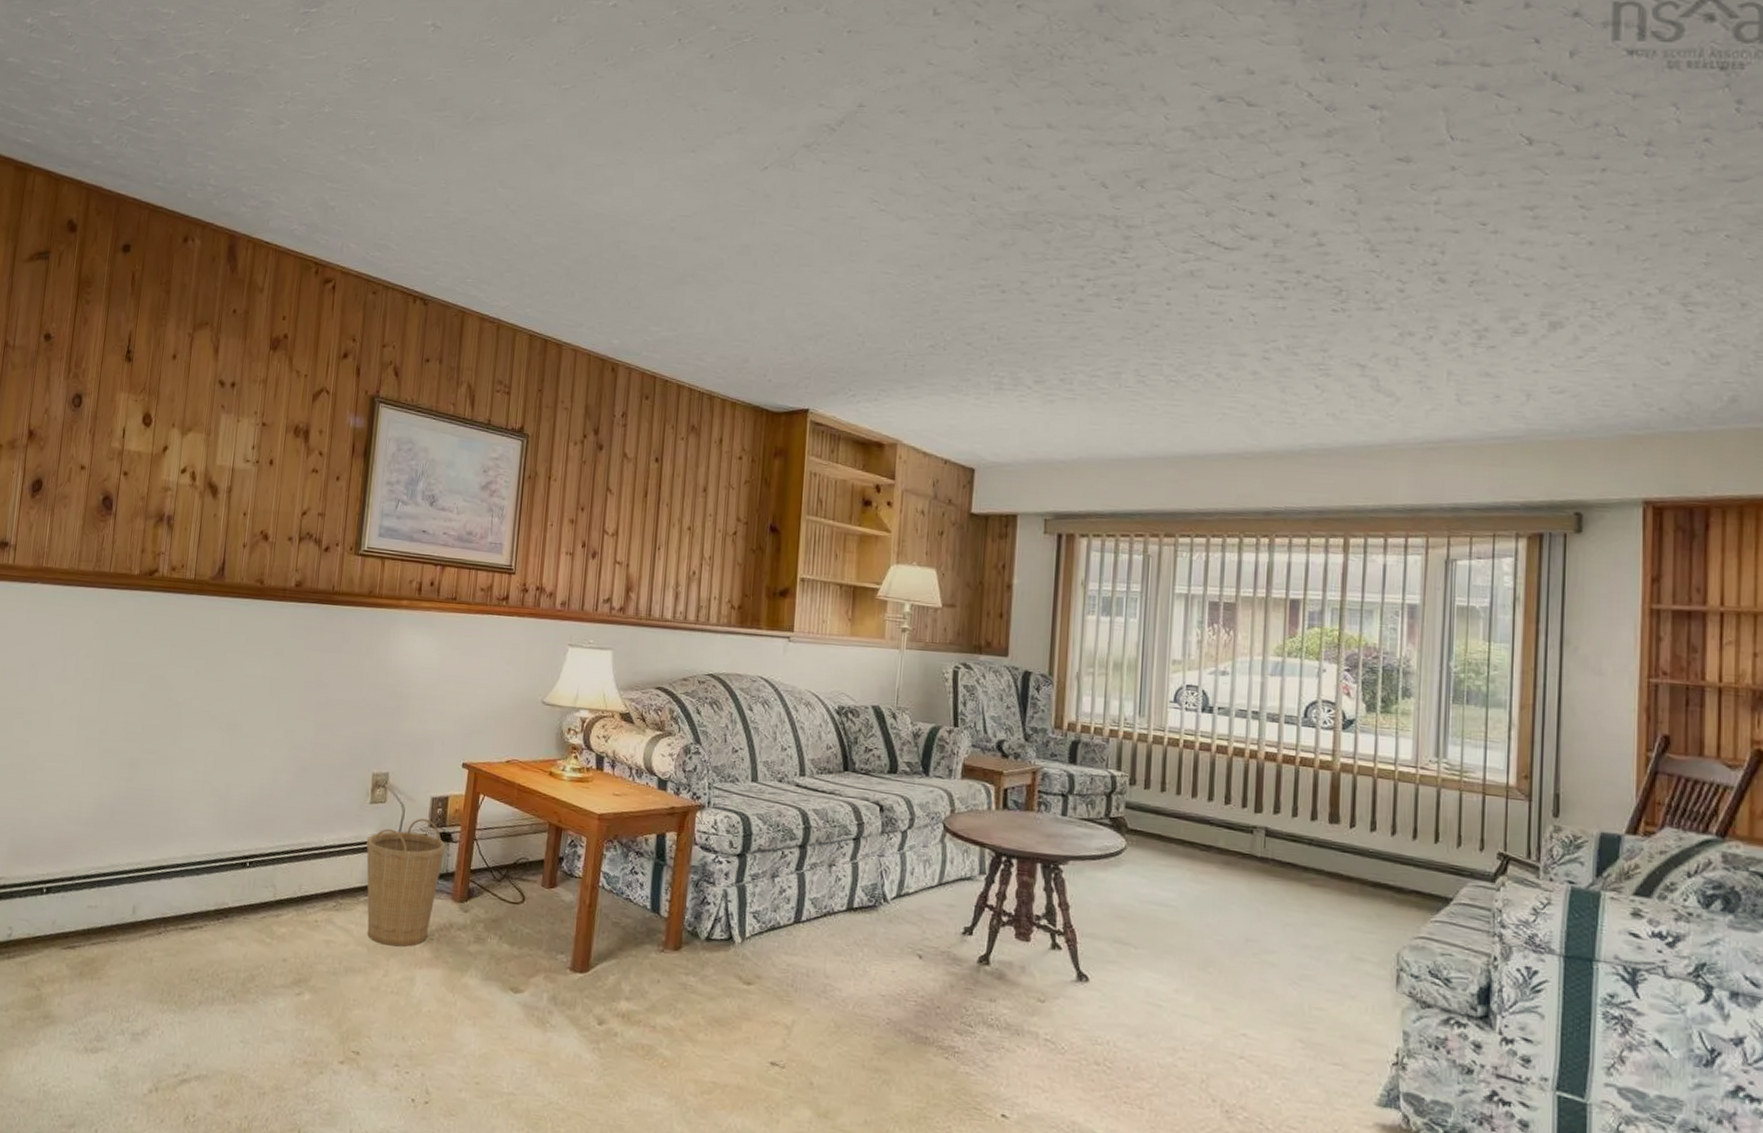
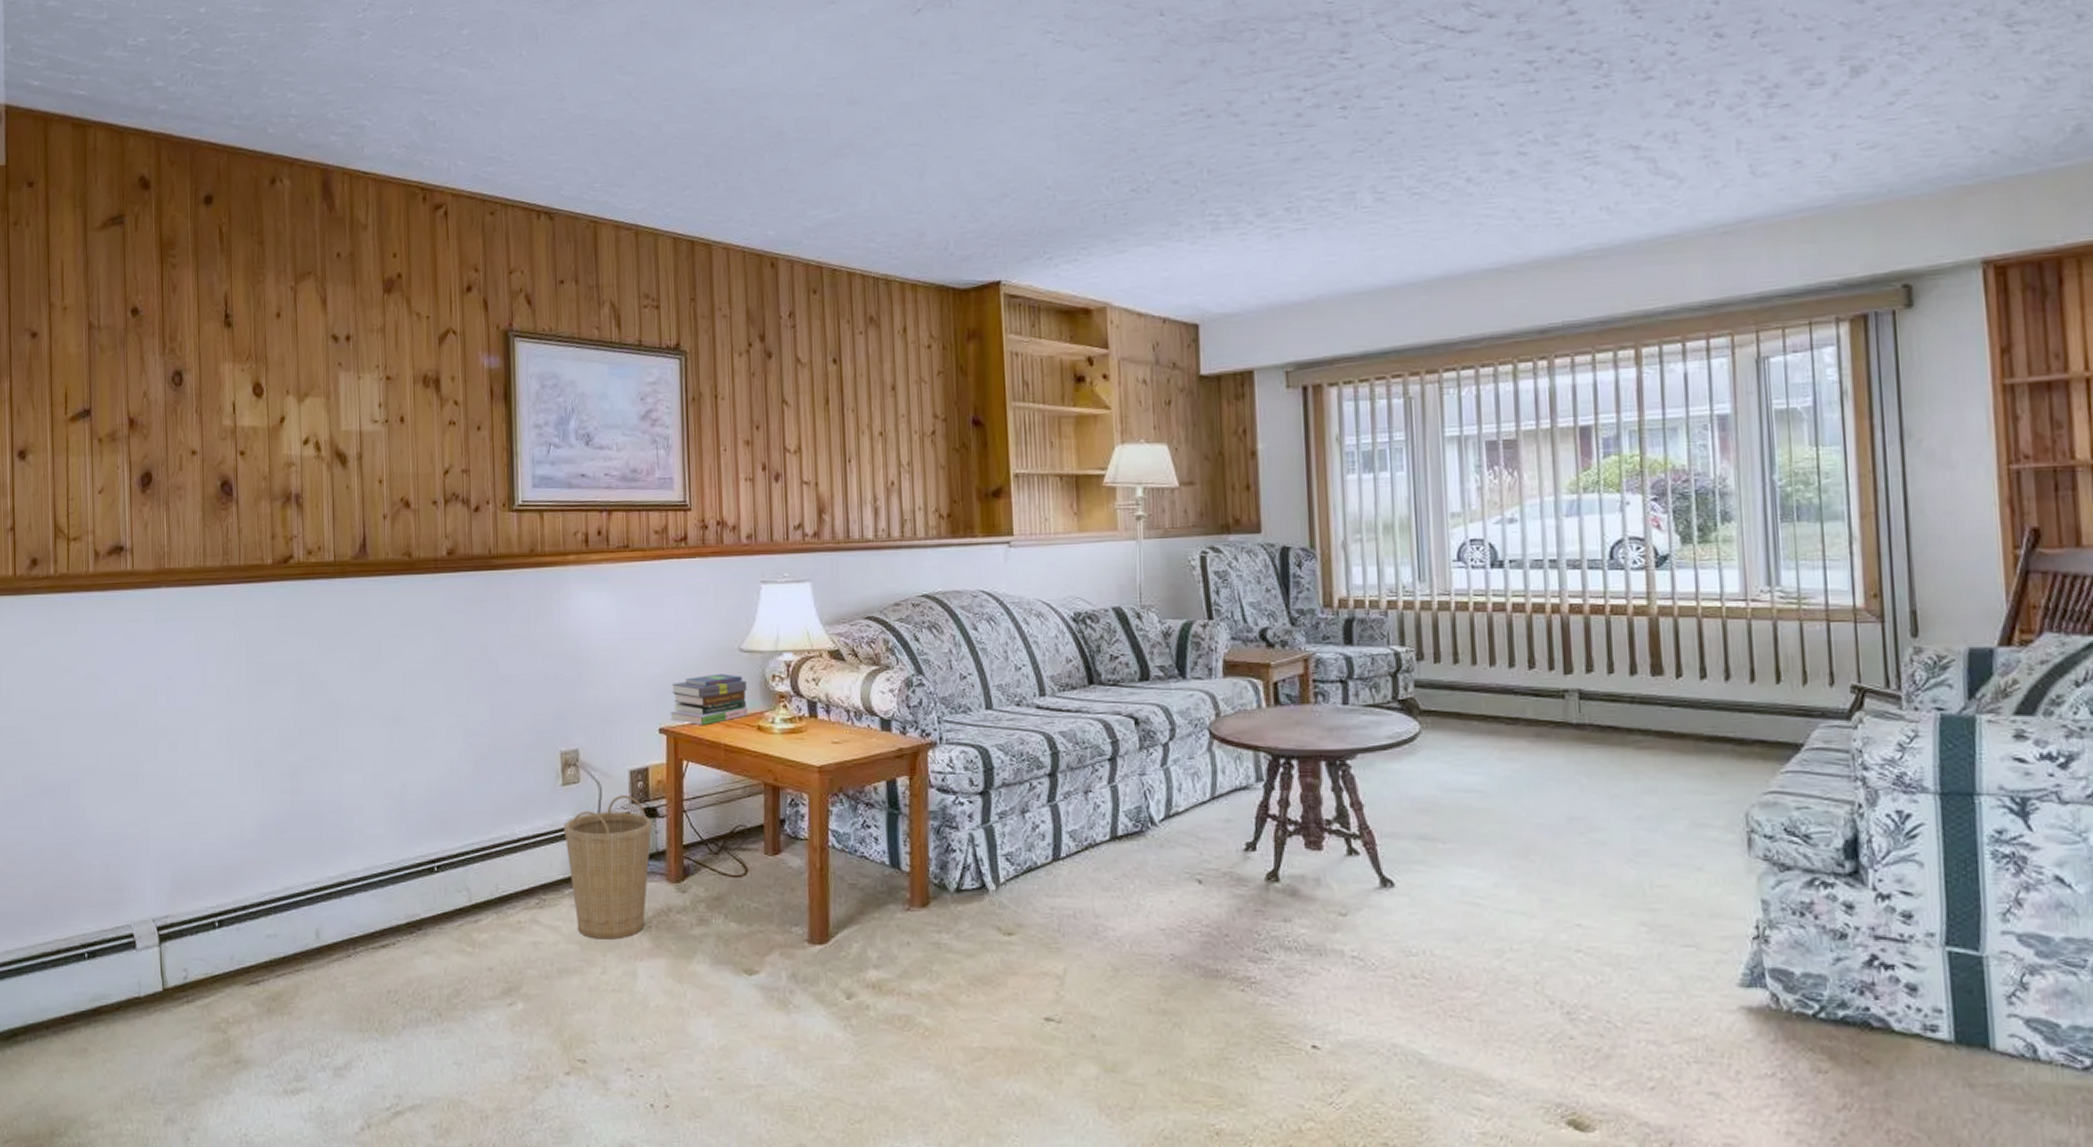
books: none [473,721,545,766] -> present [670,673,748,726]

